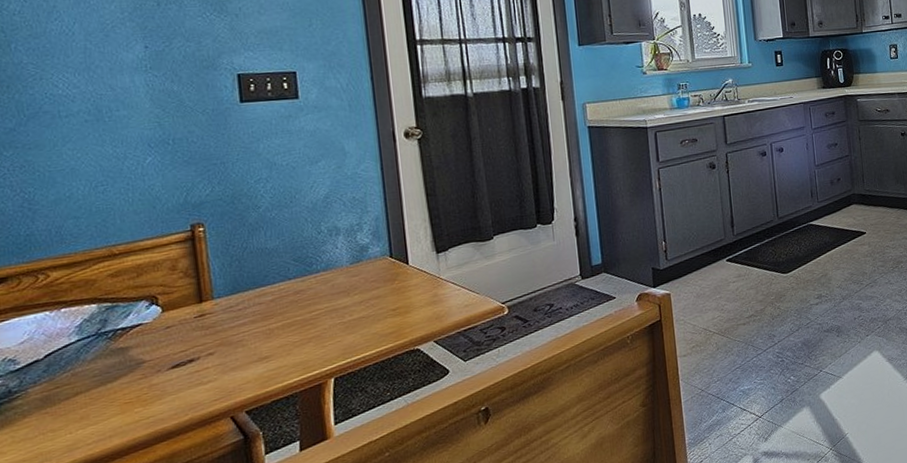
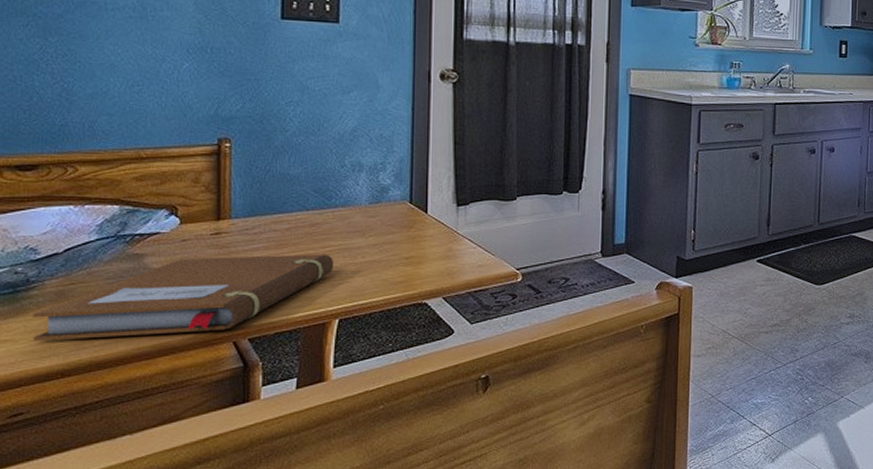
notebook: none [19,318,323,450] -> present [32,254,334,341]

